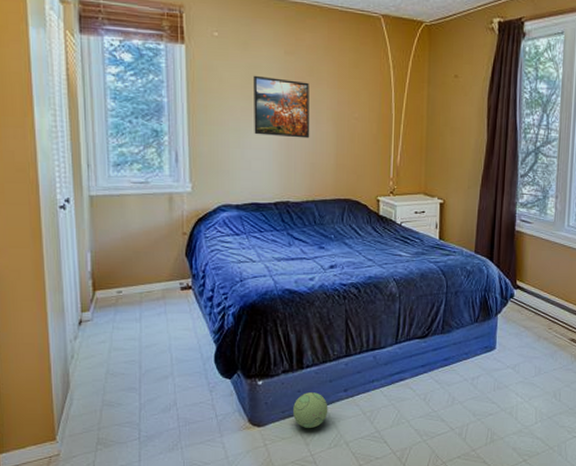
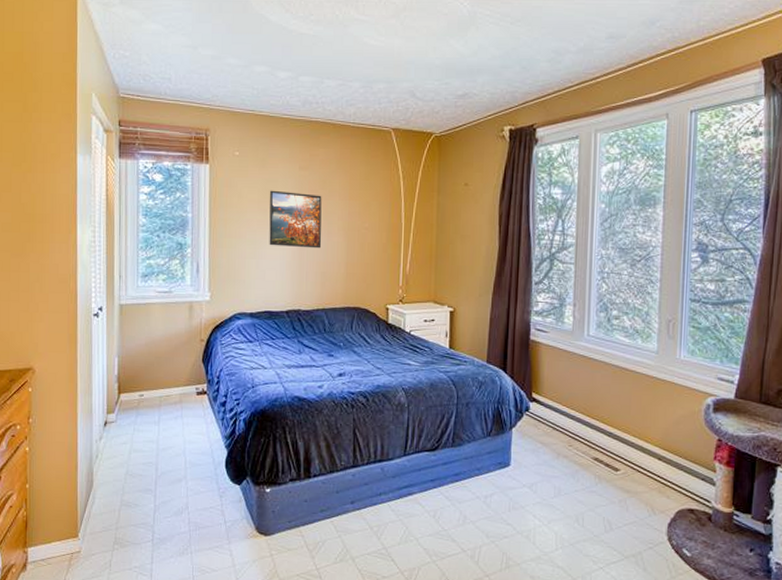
plush toy: present [293,392,328,428] -> none [299,503,335,540]

